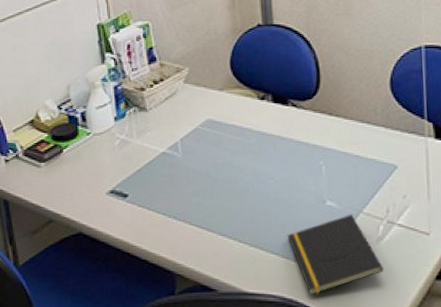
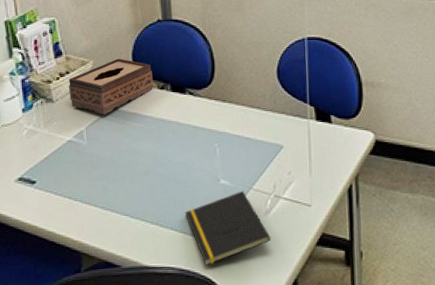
tissue box: none [162,65,253,126] -> present [68,58,153,115]

